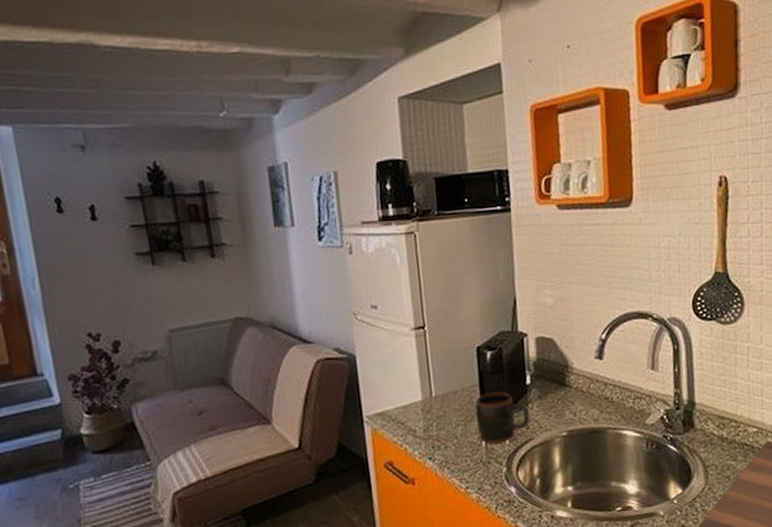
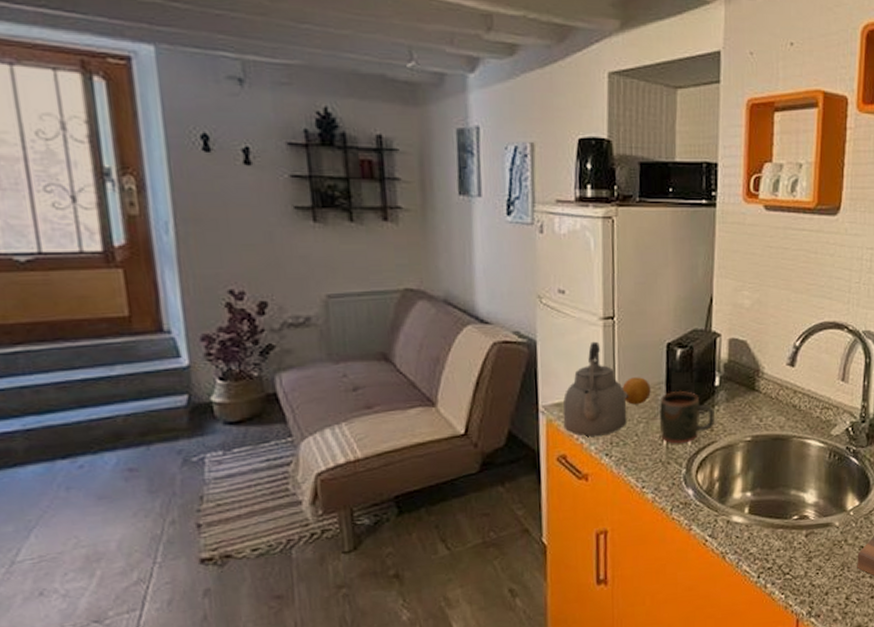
kettle: none [385,351,446,443] -> present [563,341,627,437]
fruit: none [438,381,466,409] -> present [622,377,651,405]

